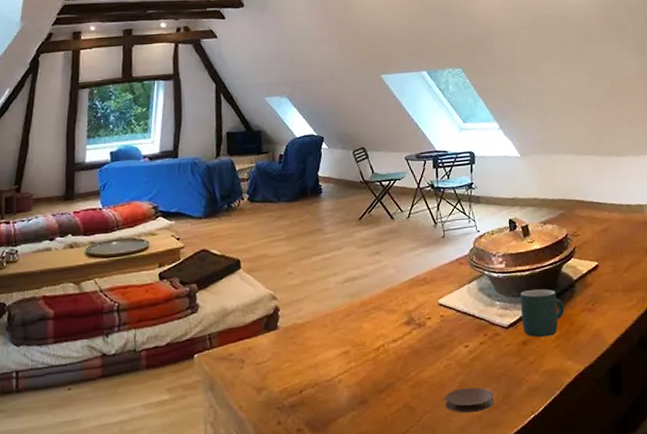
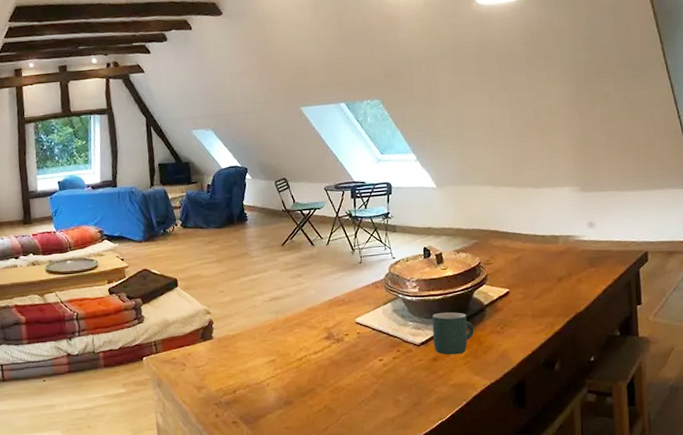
coaster: present [445,387,494,414] -> none [361,395,405,417]

